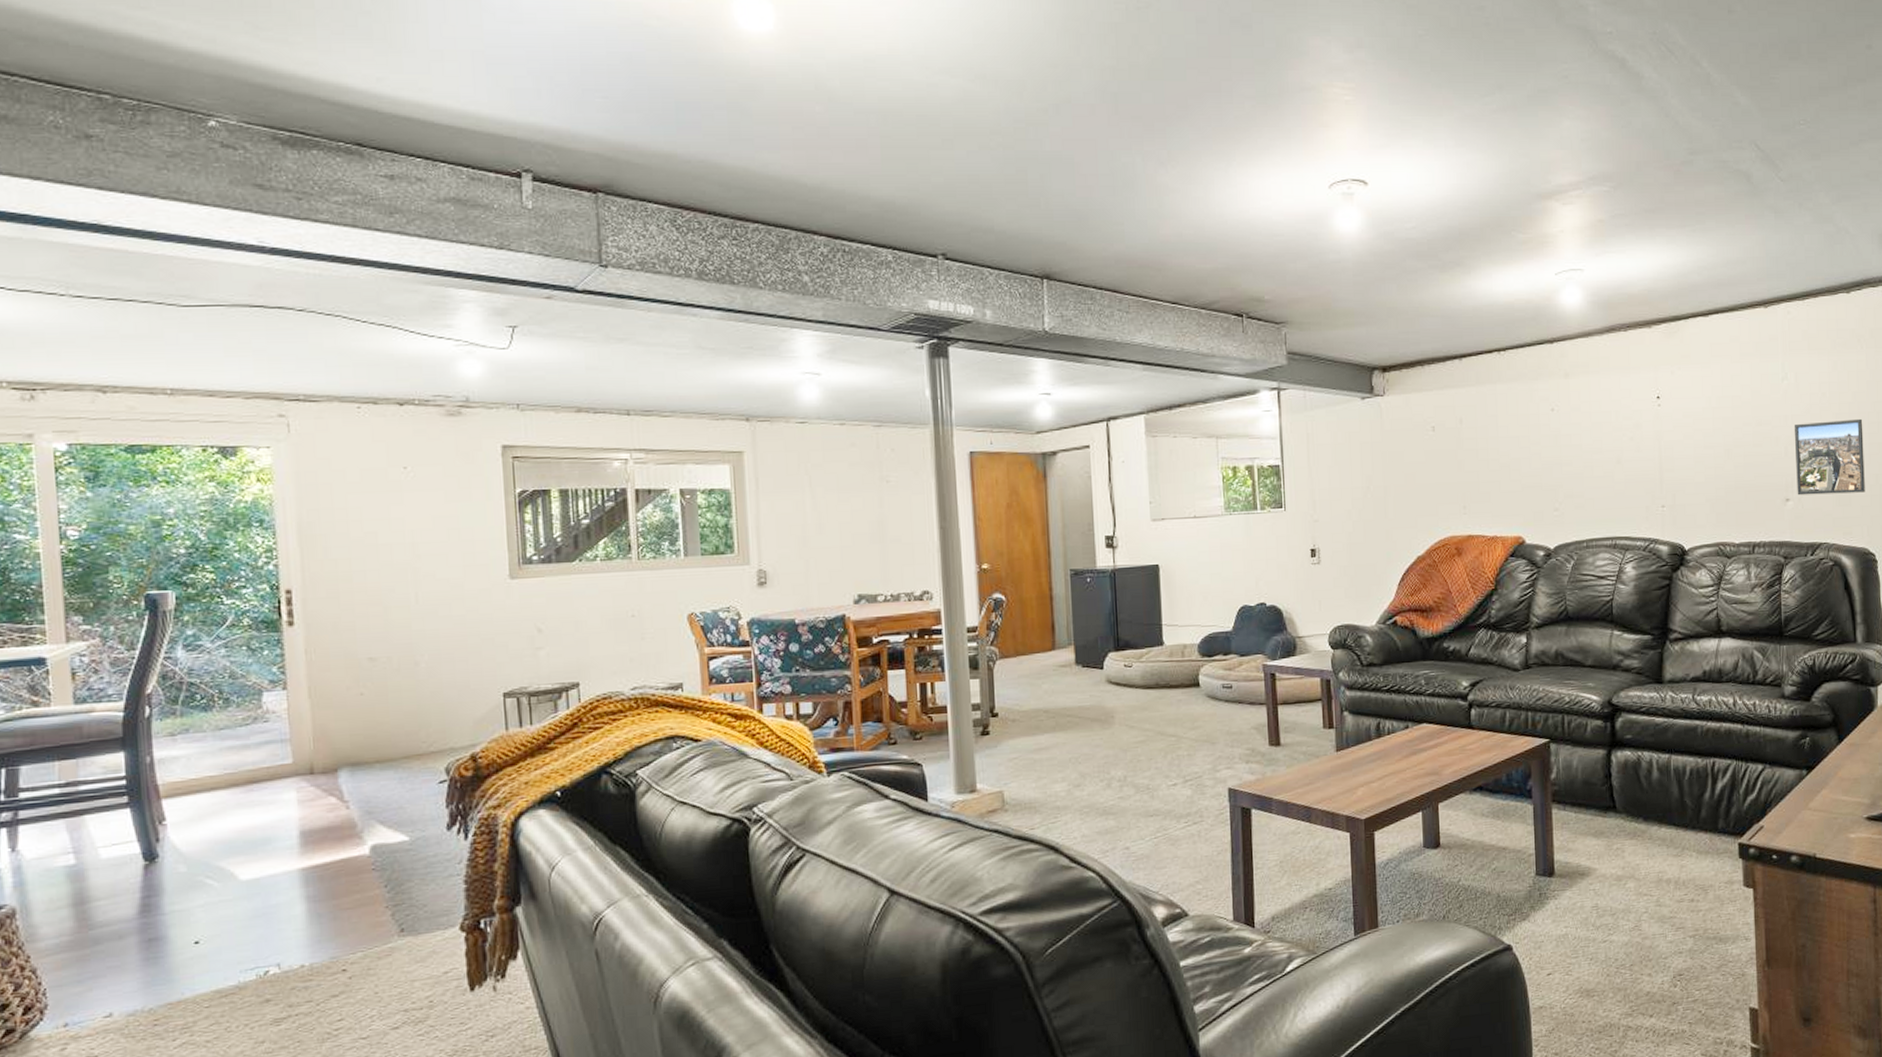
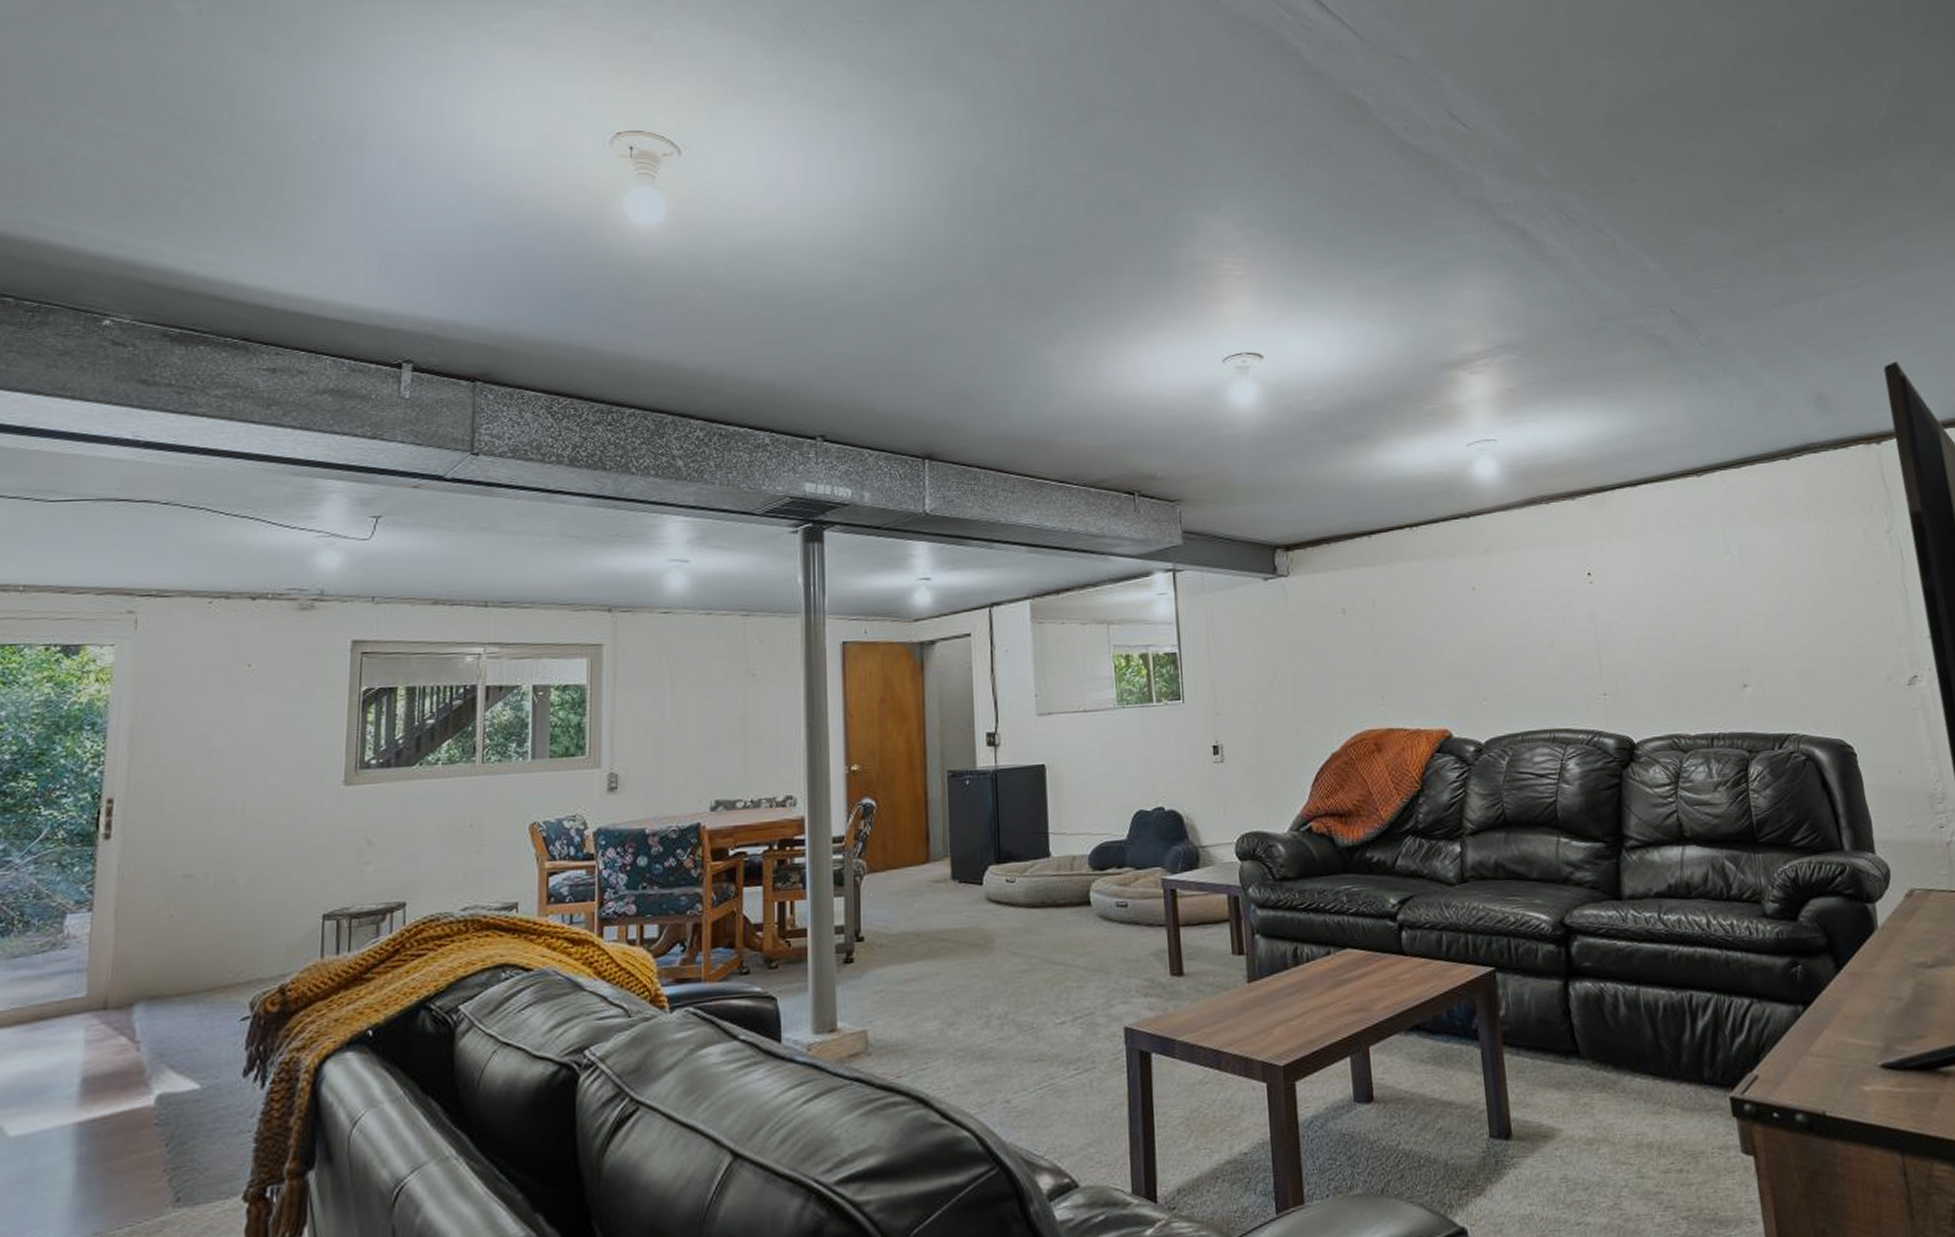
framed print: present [1794,418,1865,496] -> none [1743,594,1833,681]

